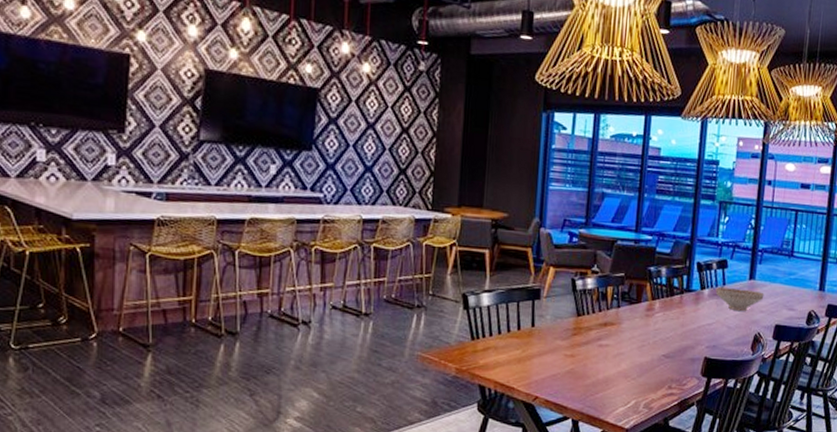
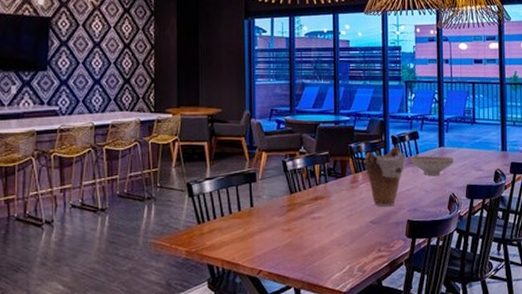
vase: none [663,275,711,341] -> present [364,147,406,207]

